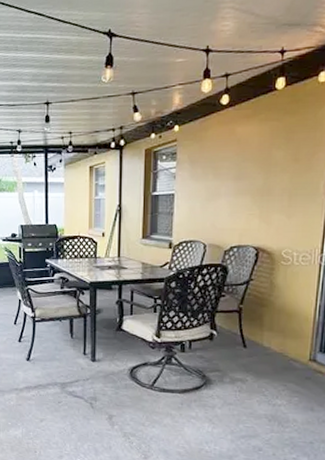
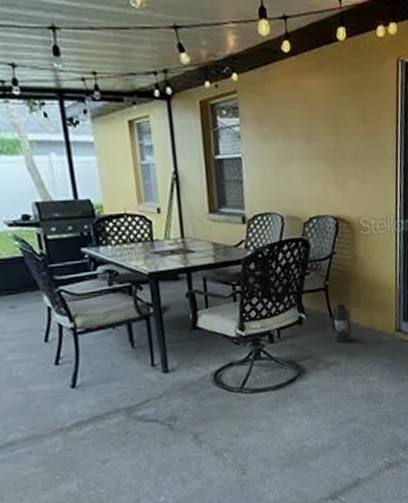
lantern: none [240,324,265,363] -> present [330,301,355,343]

